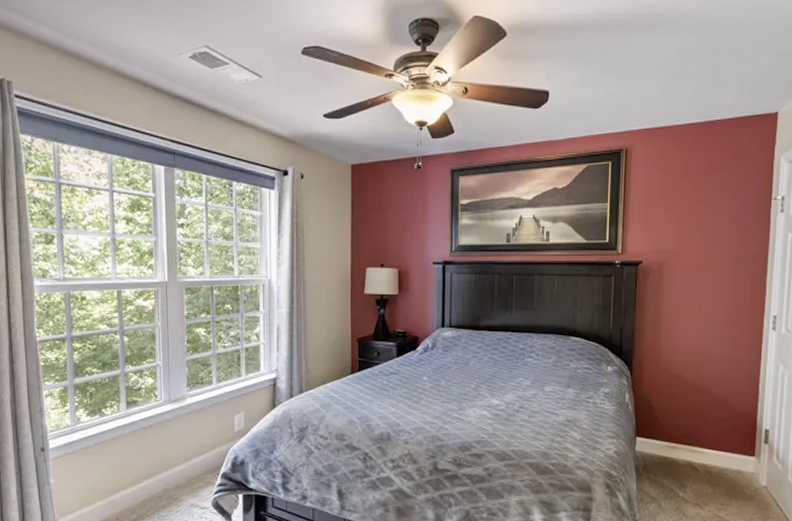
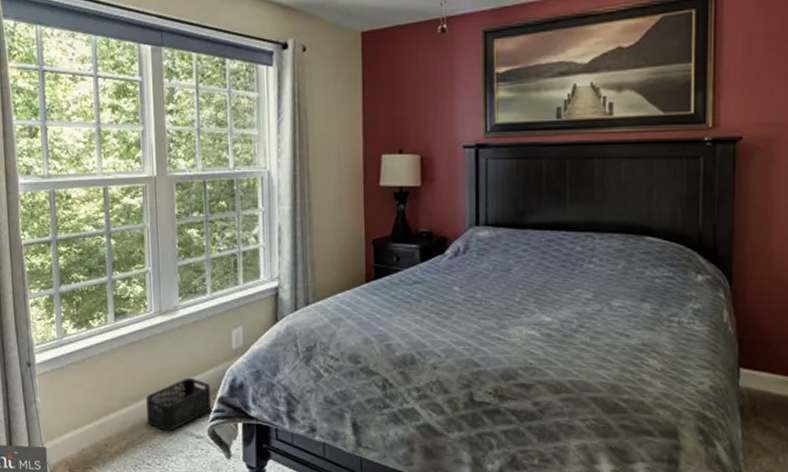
storage bin: none [155,457,214,504] -> present [146,377,211,431]

